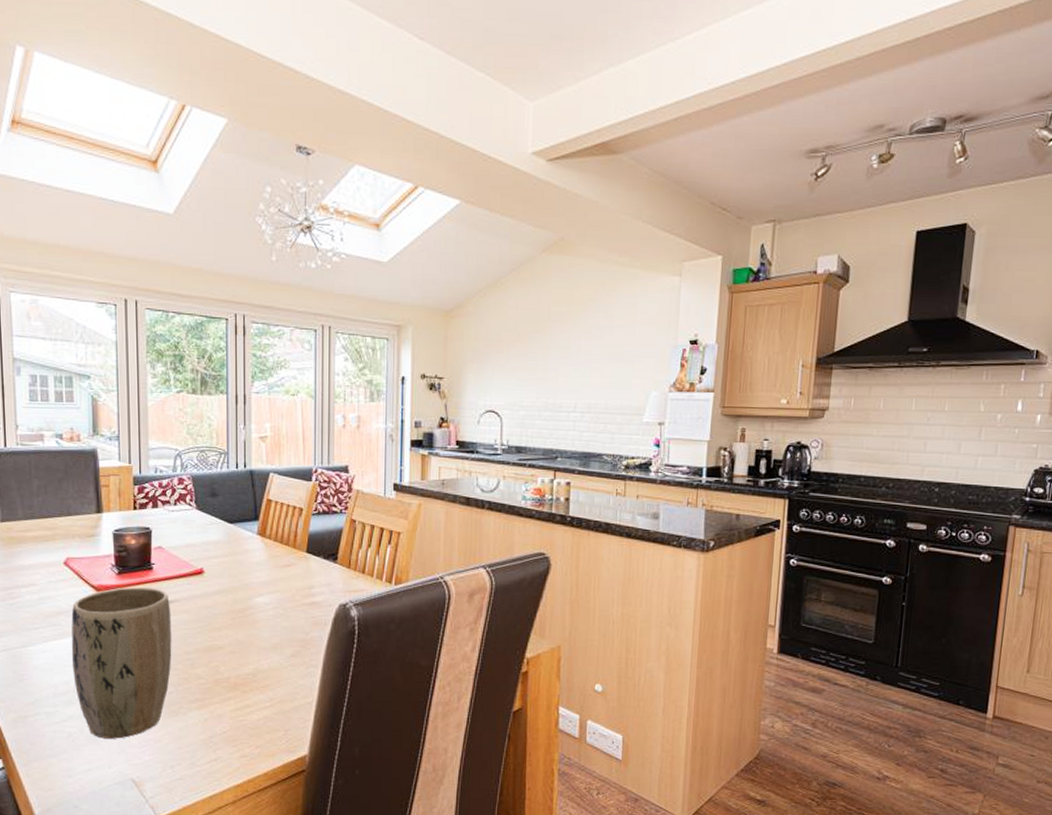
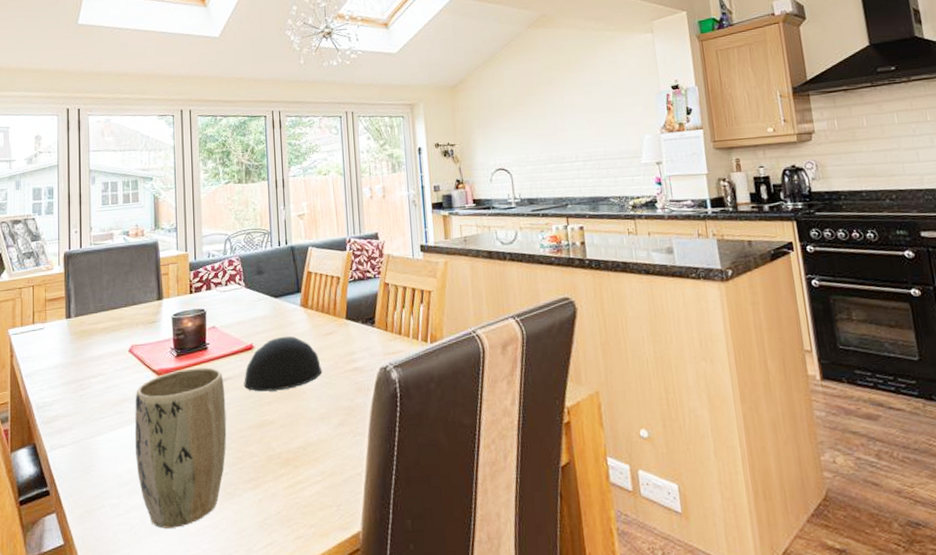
bowl: none [192,563,278,618] -> present [244,336,322,392]

